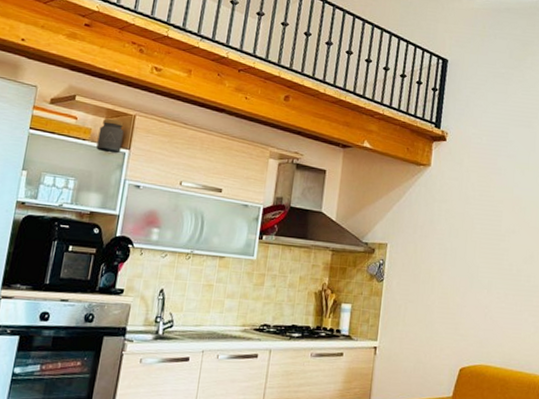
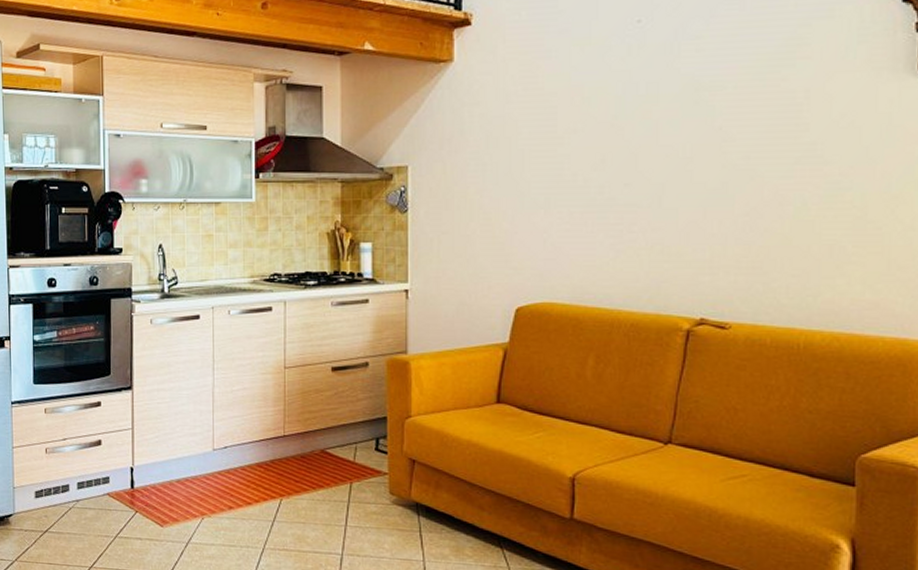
jar: present [96,118,124,154] -> none [69,63,94,103]

